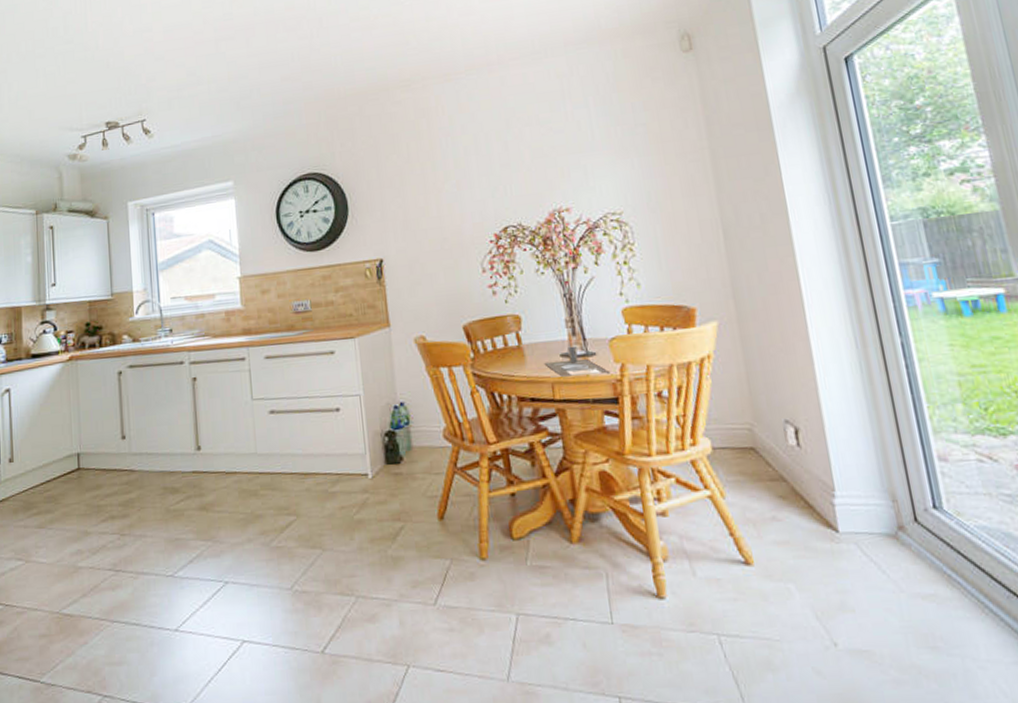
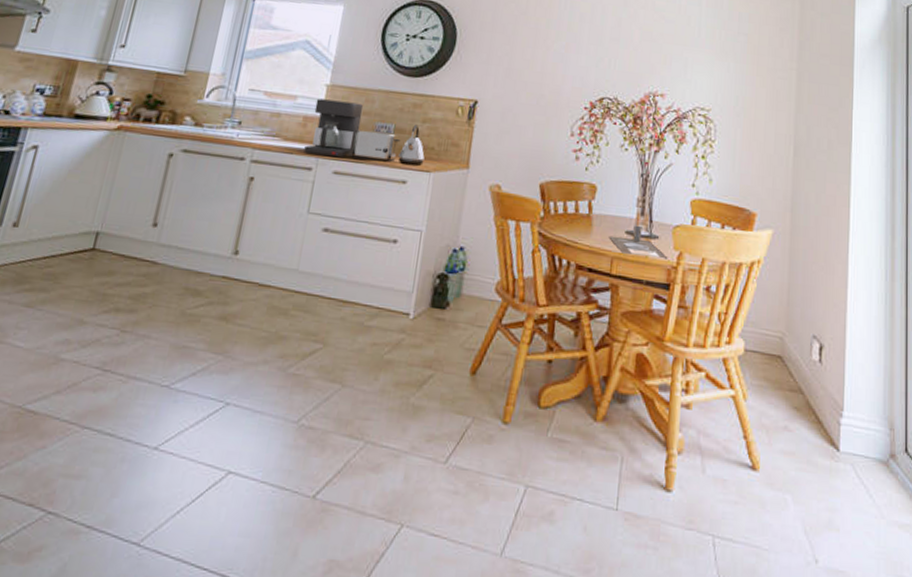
coffee maker: none [233,287,279,346] -> present [304,98,364,158]
toaster: none [275,308,319,342] -> present [351,129,401,163]
kettle: none [320,295,347,337] -> present [398,124,426,167]

